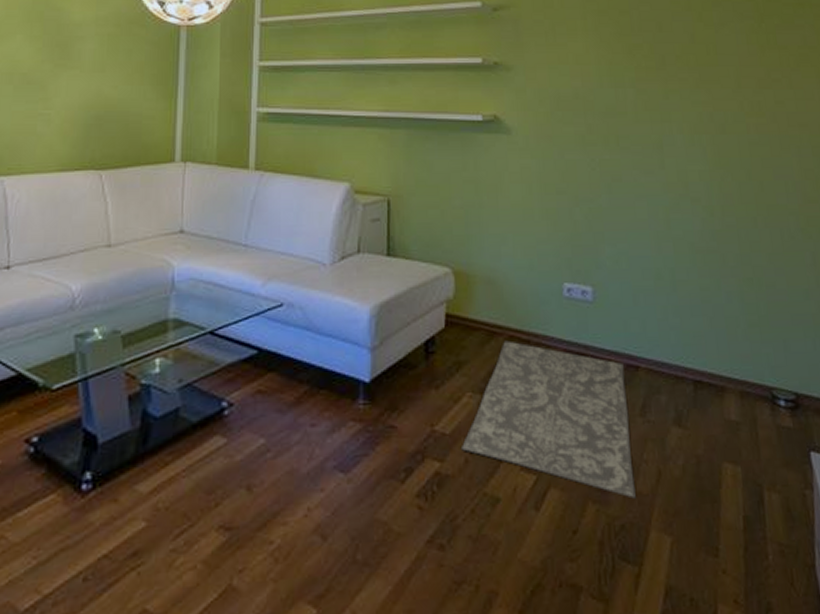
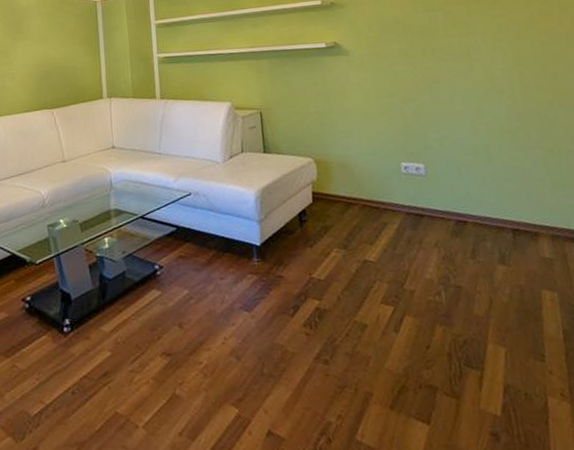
rug: present [460,340,636,499] -> none [333,208,474,321]

